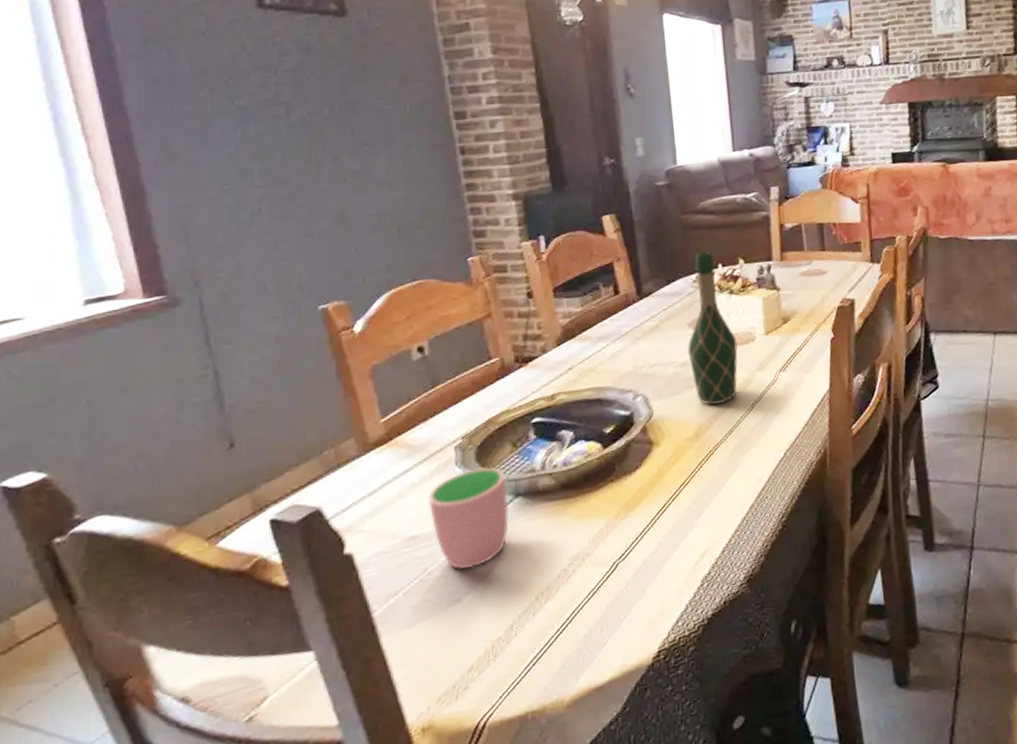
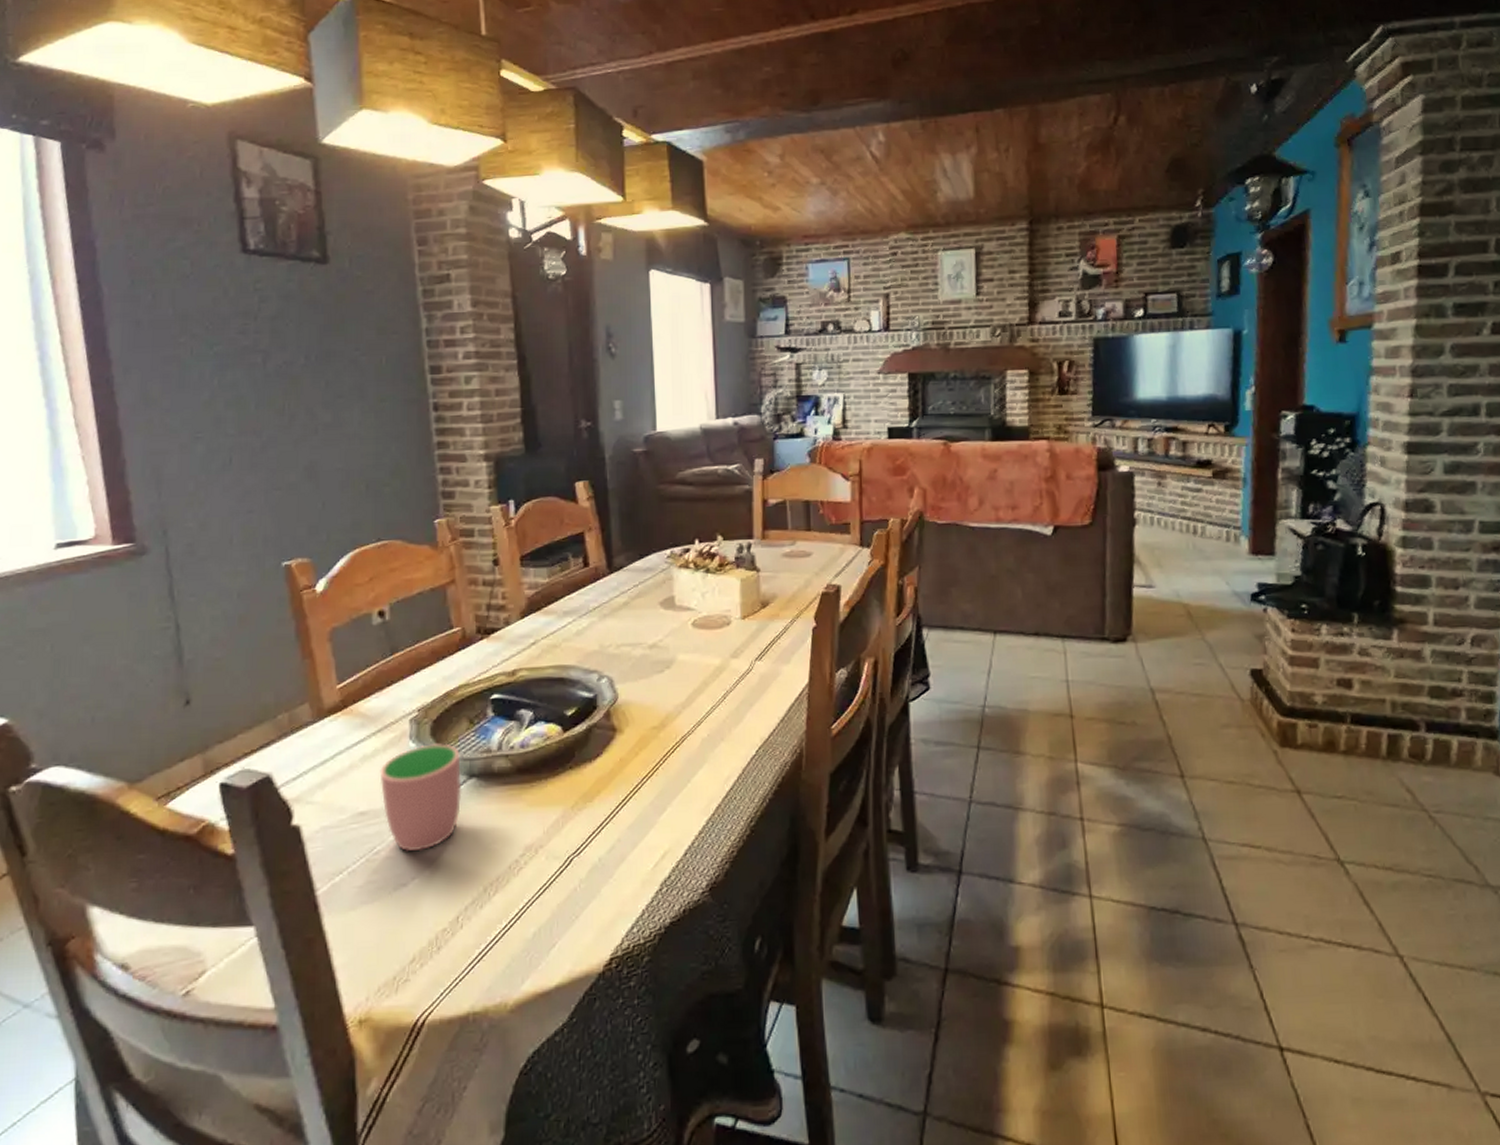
wine bottle: present [688,252,738,405] -> none [658,526,712,693]

